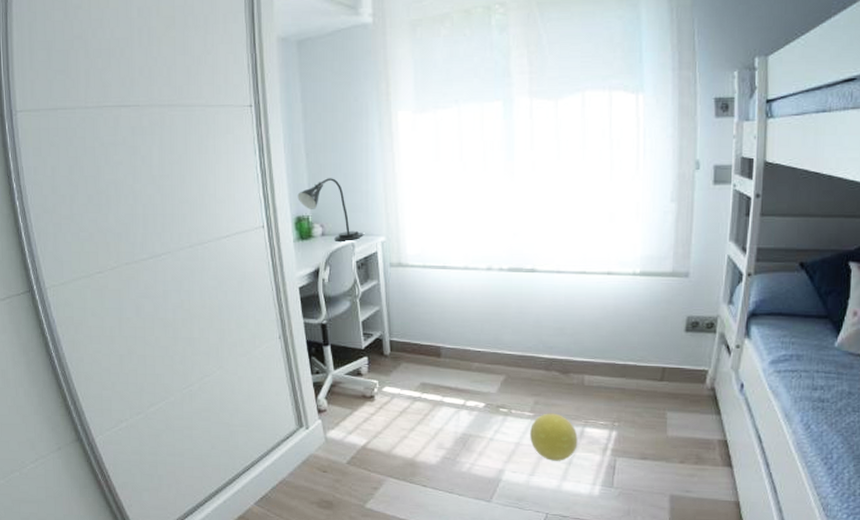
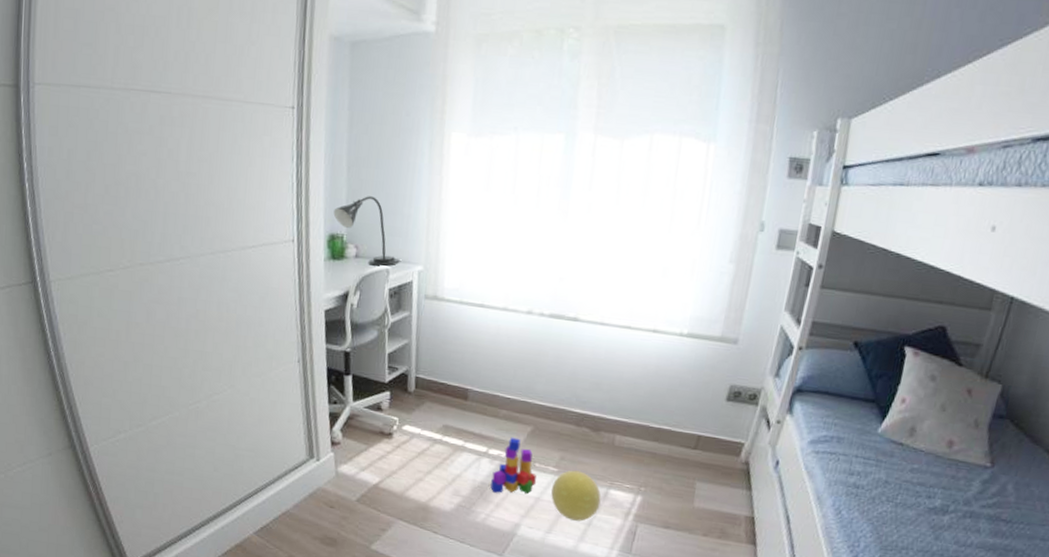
toy blocks: none [472,388,515,442] -> present [490,437,537,494]

